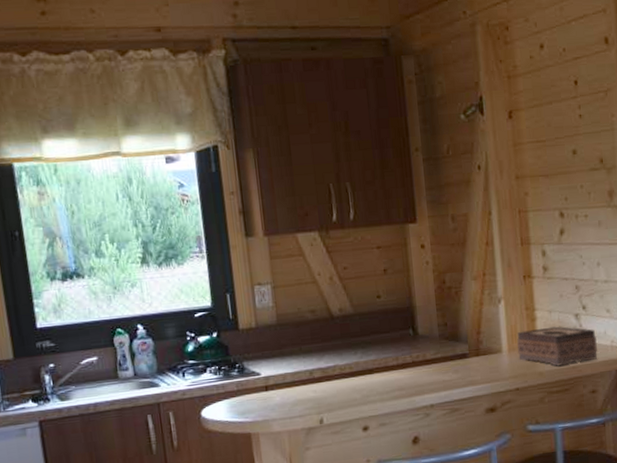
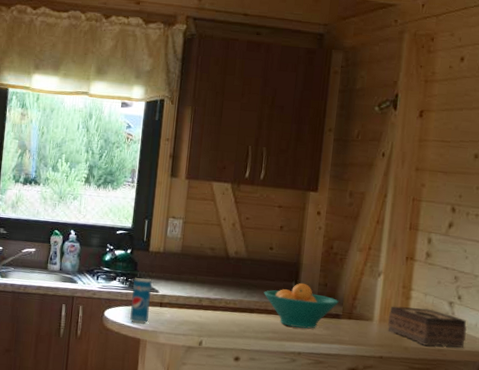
beverage can: none [227,362,255,417] -> present [130,278,152,324]
fruit bowl: none [380,327,463,379] -> present [264,282,339,329]

